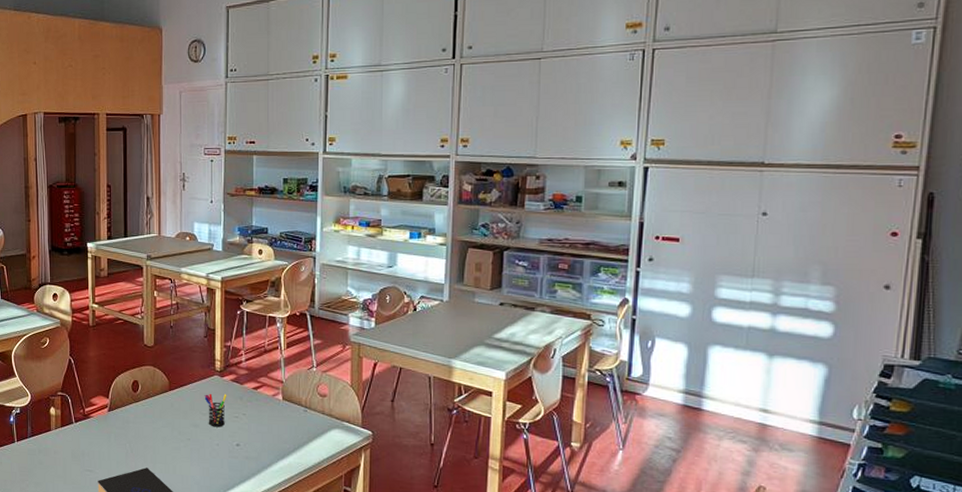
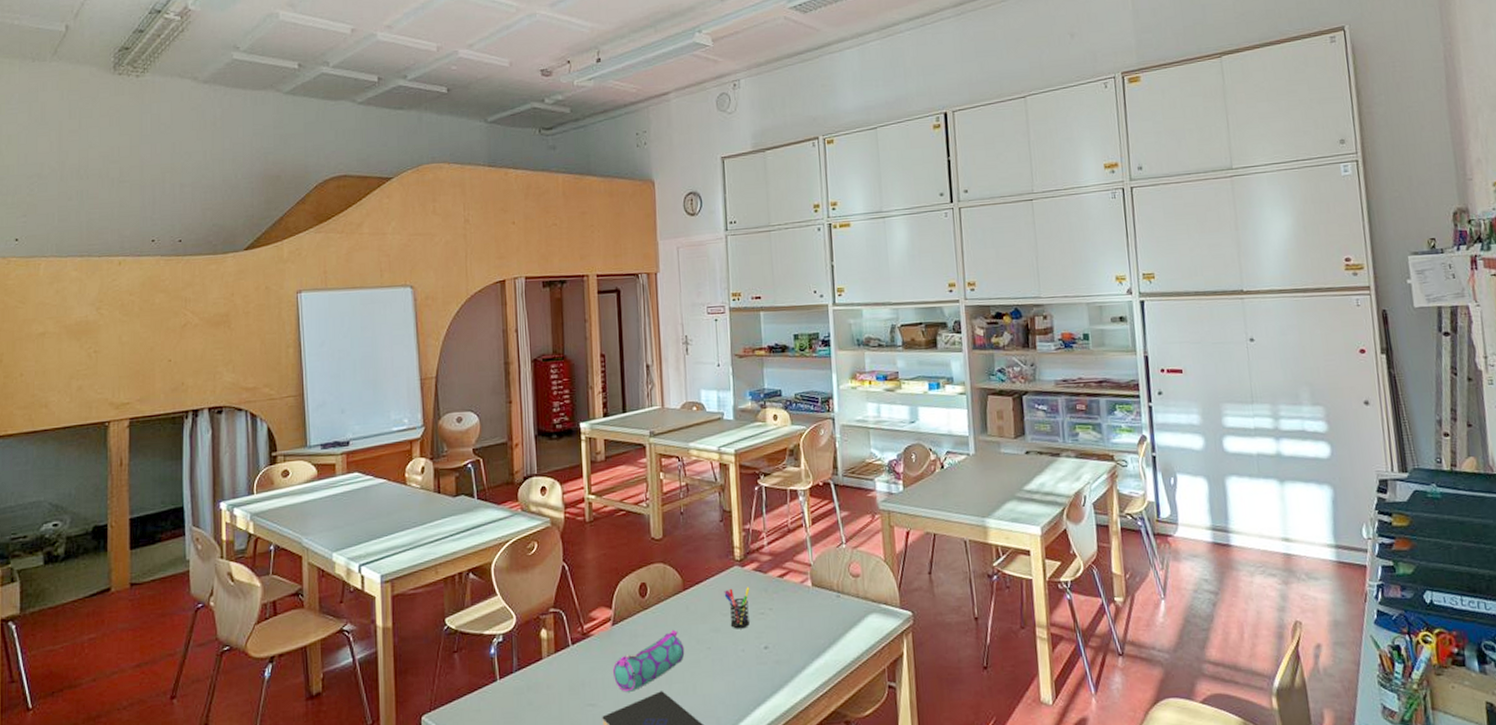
pencil case: none [107,420,168,465] -> present [612,629,685,692]

